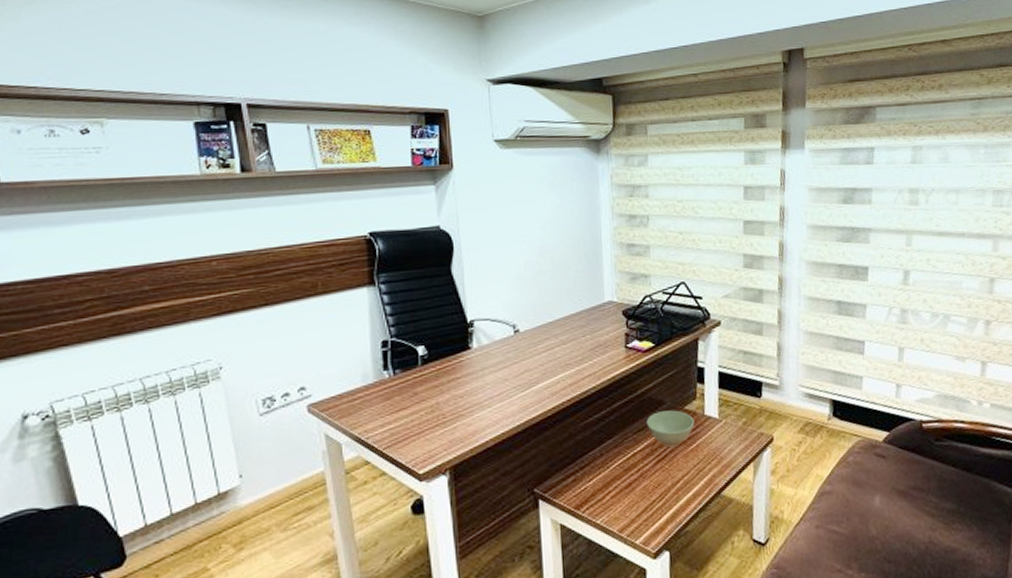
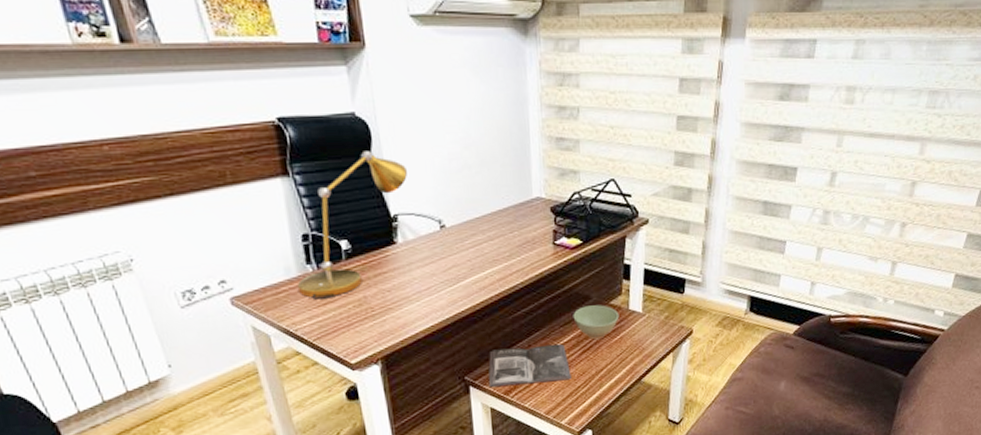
desk lamp: none [372,260,485,406] -> present [297,151,407,300]
magazine: none [558,452,646,502] -> present [488,343,571,388]

